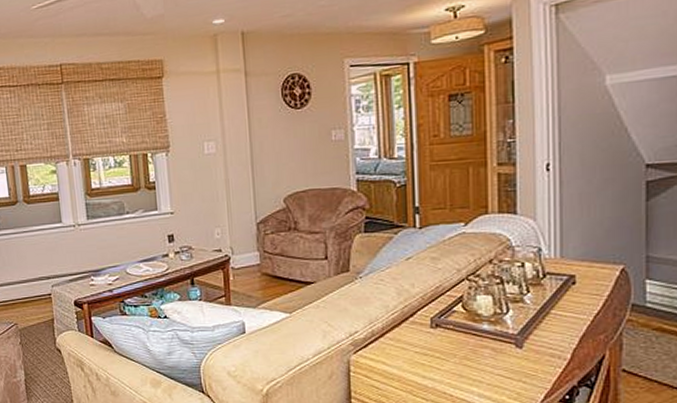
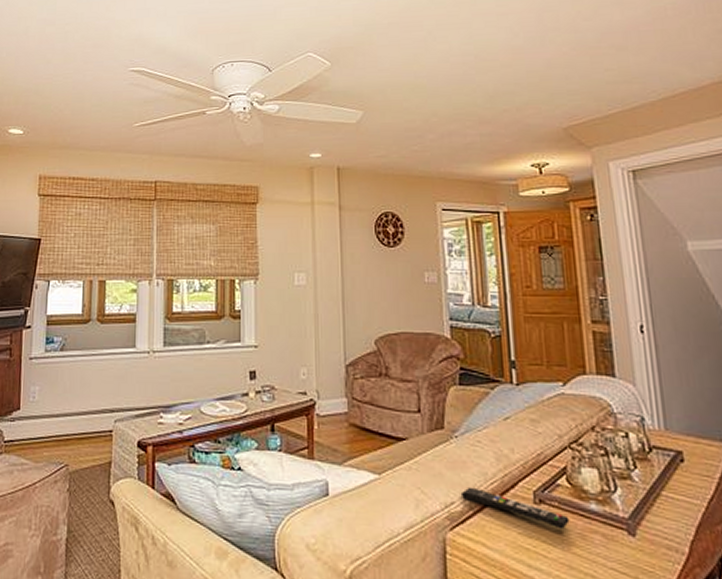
remote control: none [363,318,463,347] -> present [460,487,570,530]

